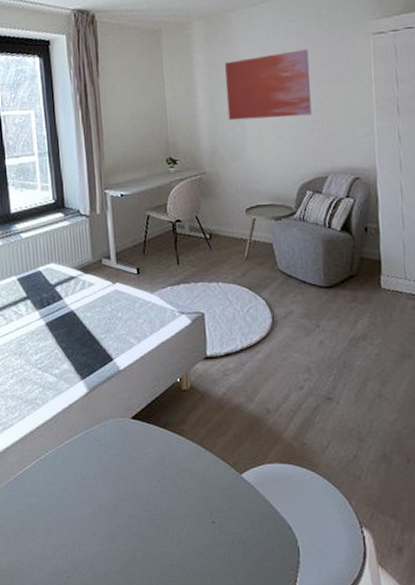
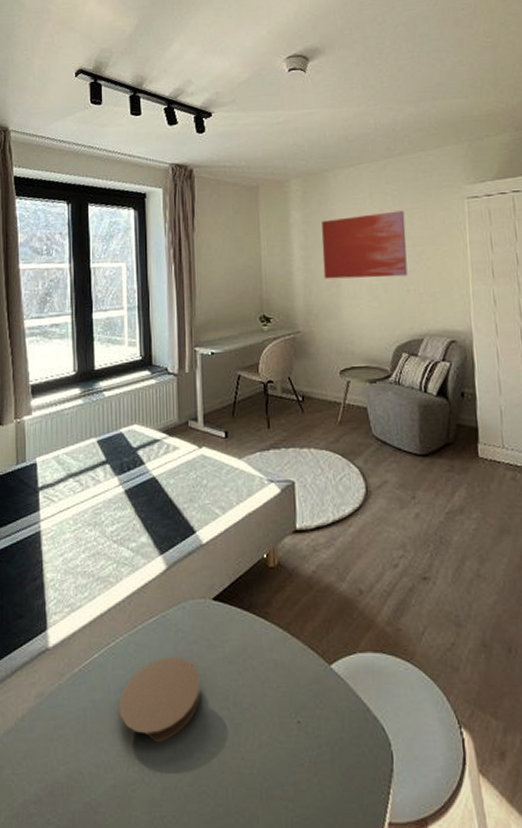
coaster: none [51,468,124,539] -> present [119,657,201,743]

